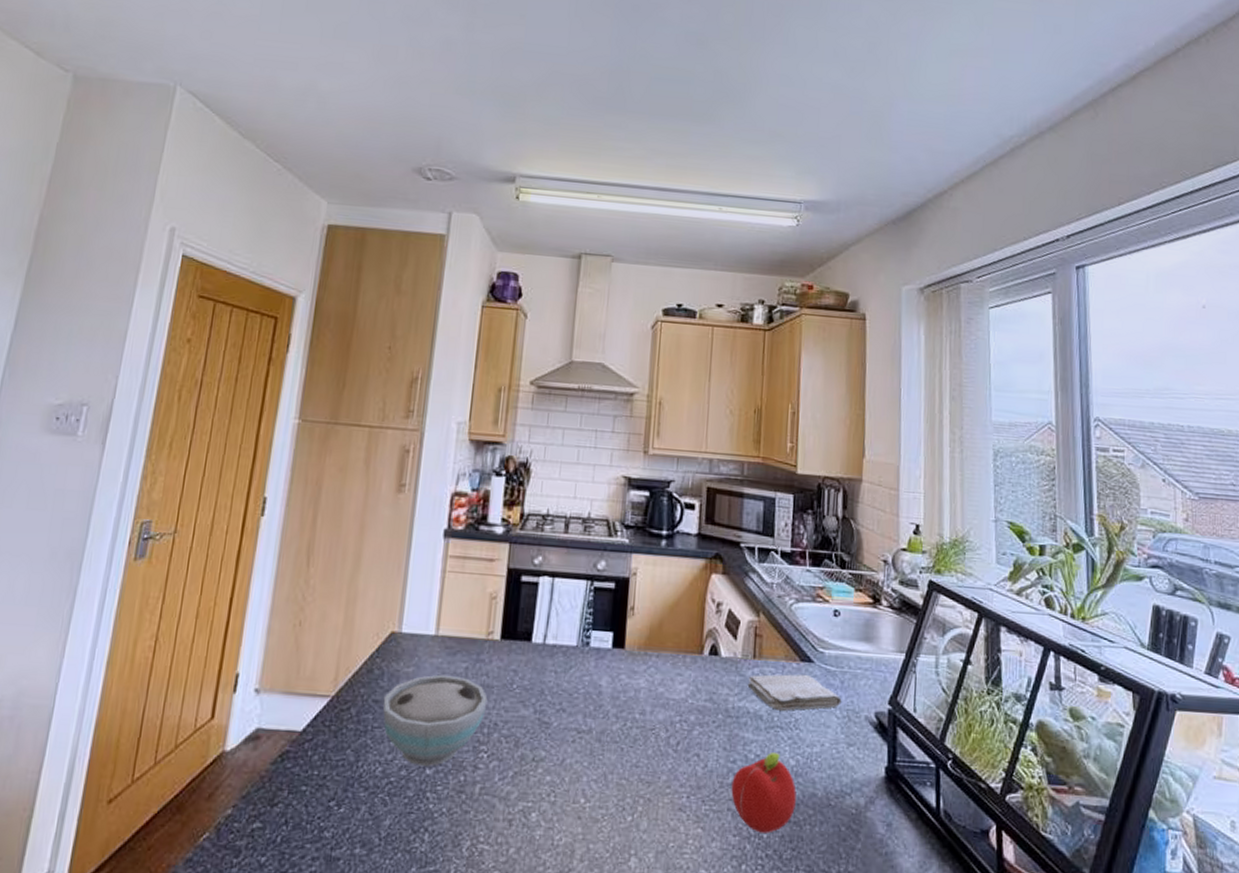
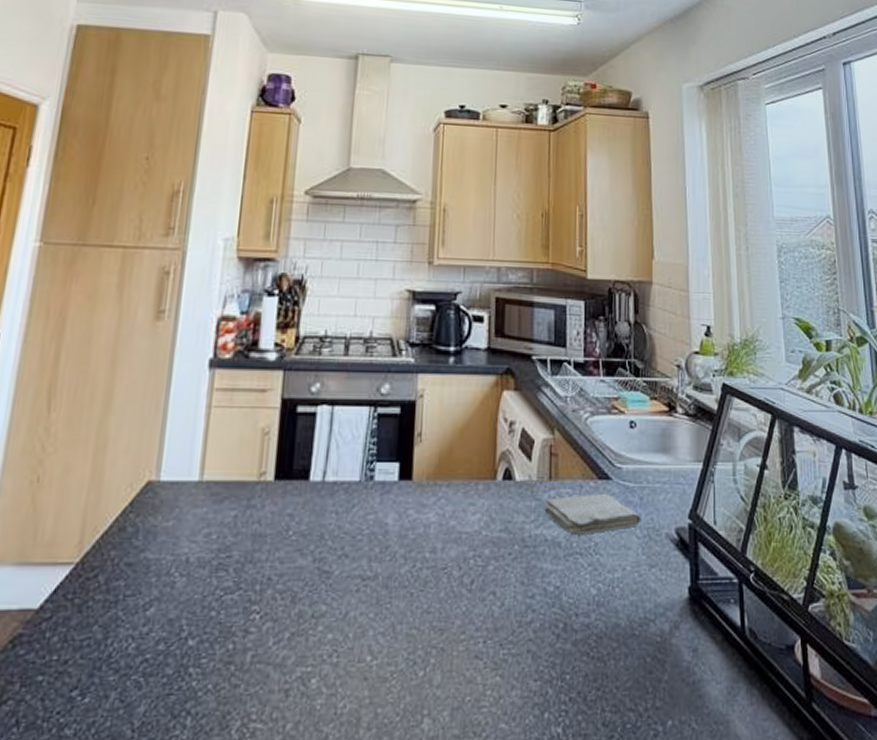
bowl: present [382,674,488,766] -> none [136,526,260,636]
fruit: present [731,752,797,833] -> none [530,582,599,674]

